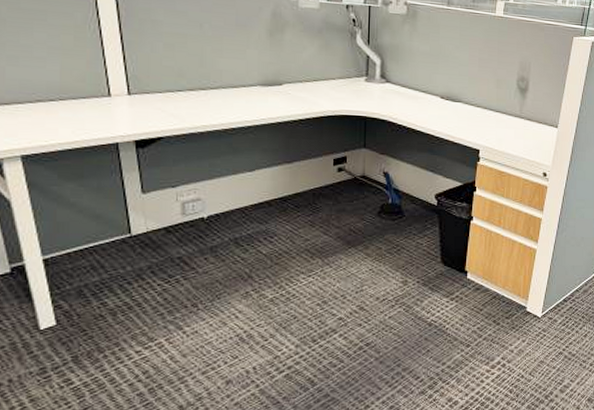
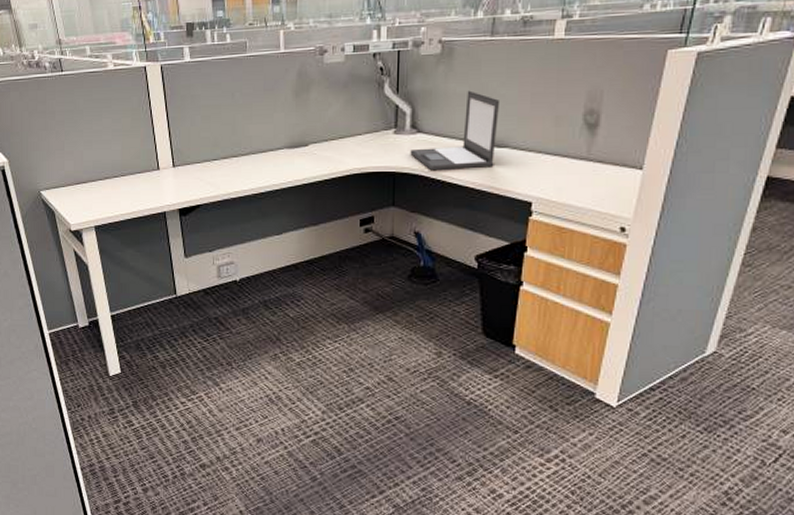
laptop: none [380,50,455,118] -> present [410,90,501,171]

